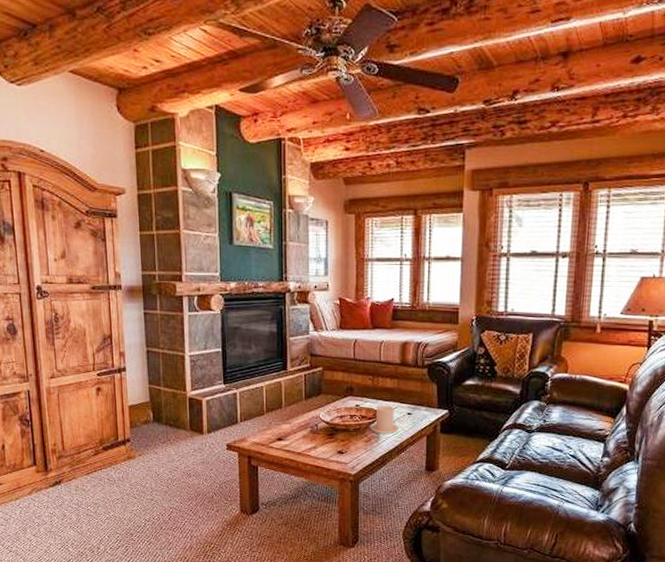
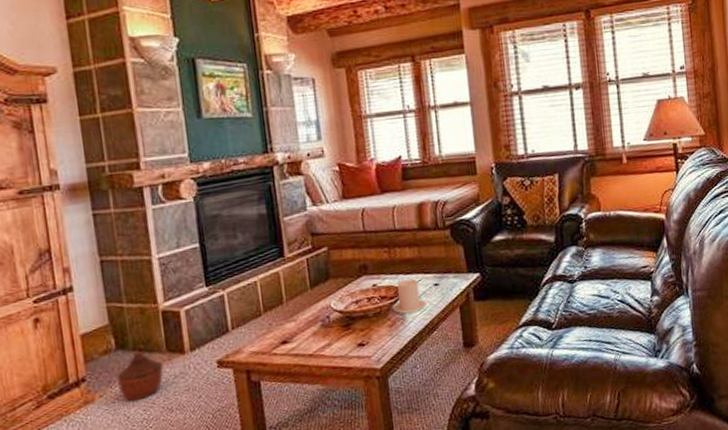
woven basket: none [153,426,187,463] -> present [117,351,164,401]

